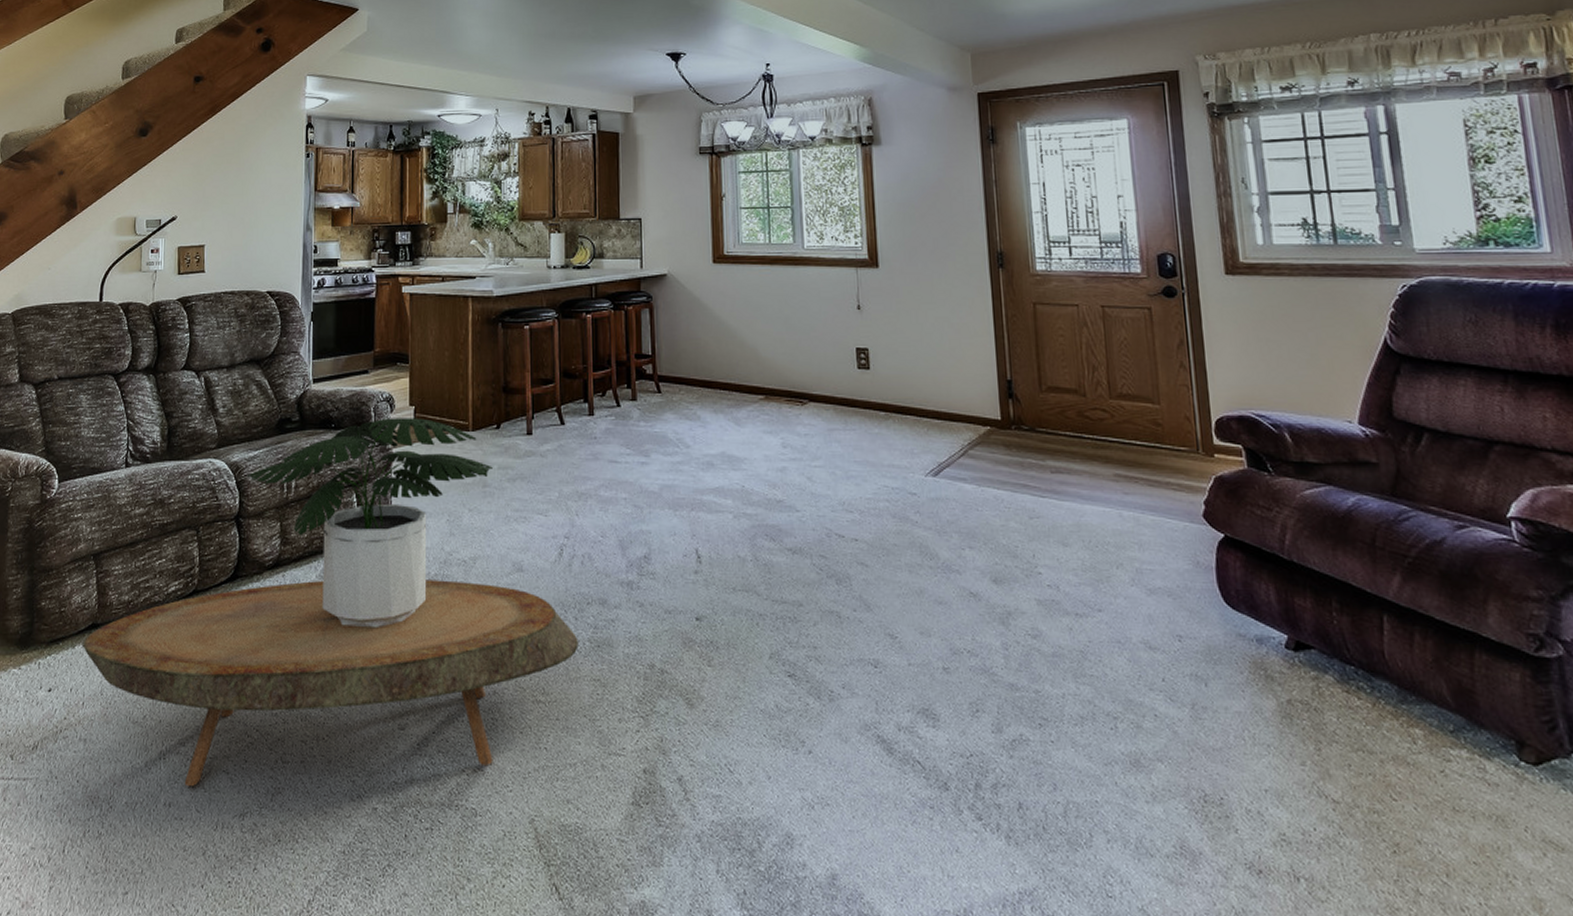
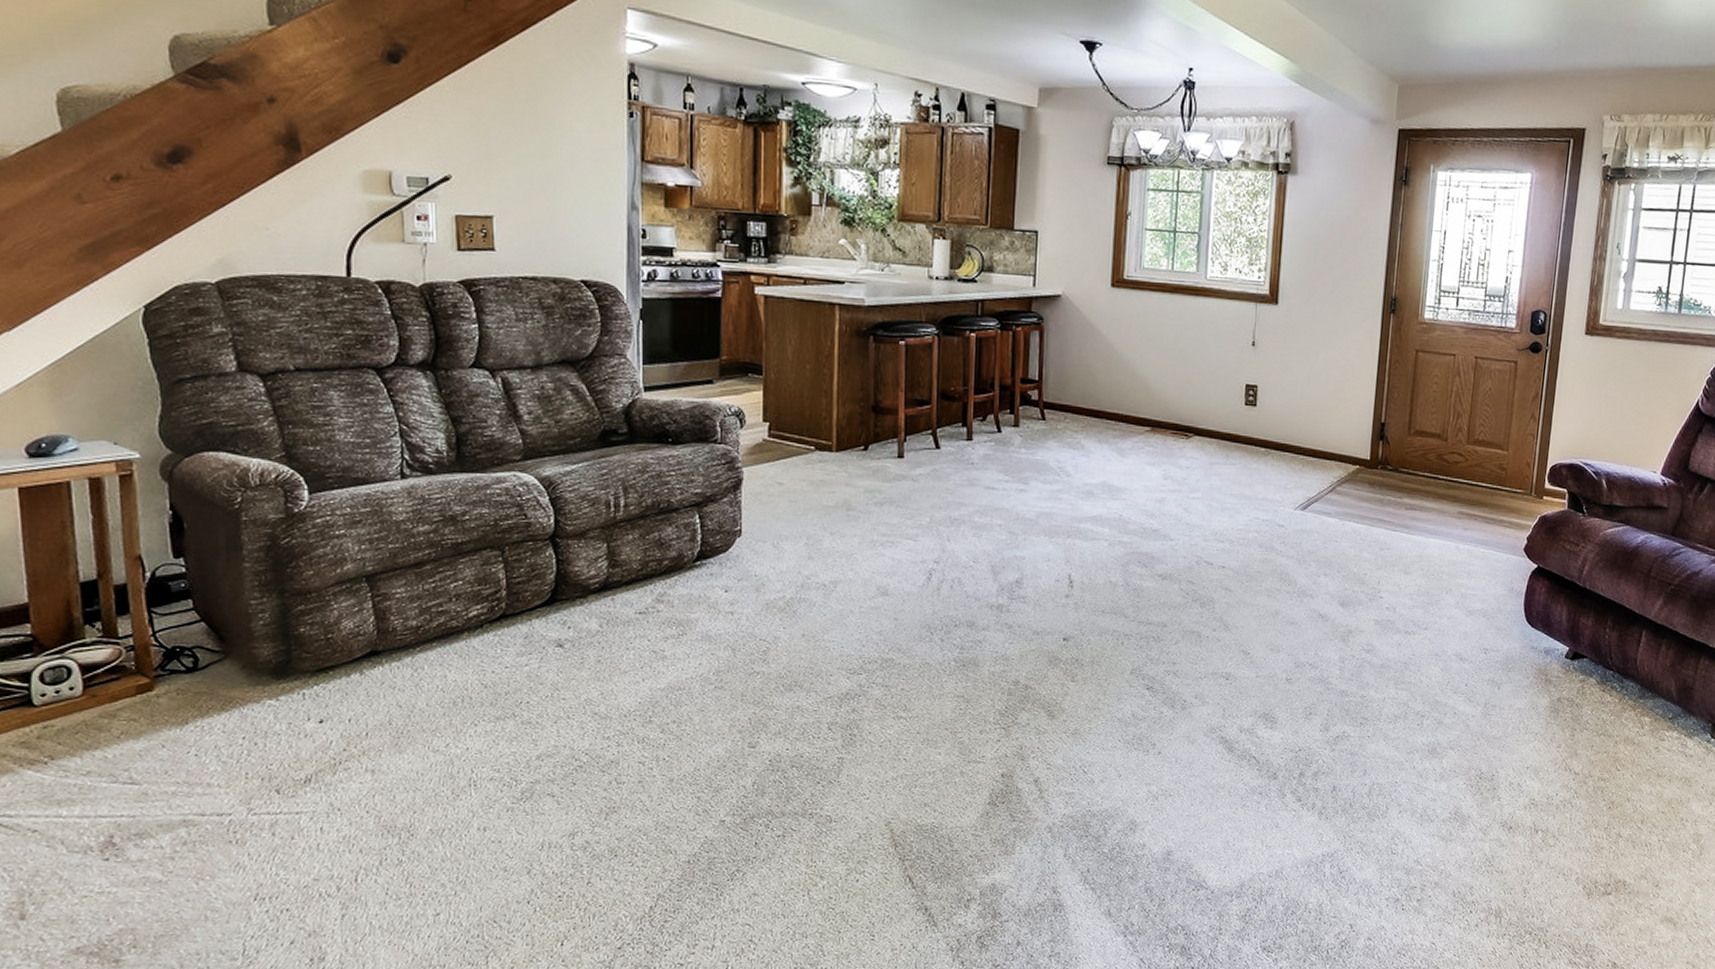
coffee table: present [83,580,579,787] -> none [360,603,944,811]
potted plant: present [246,418,493,629] -> none [562,434,858,652]

